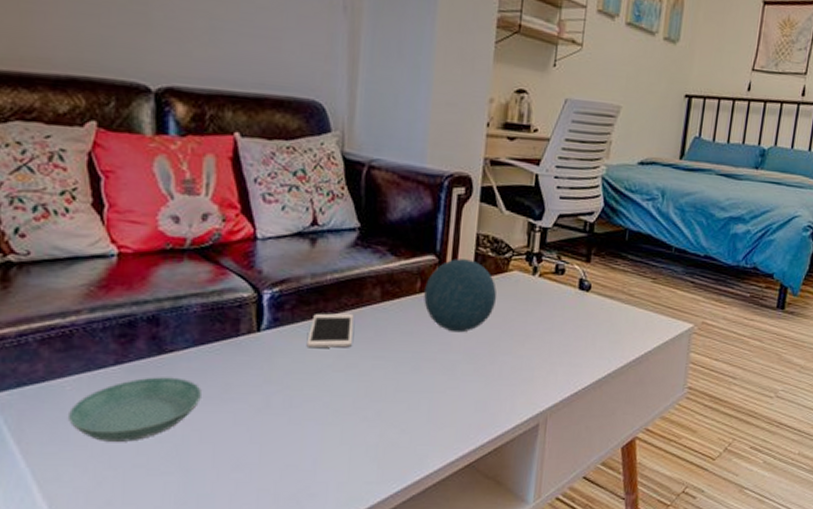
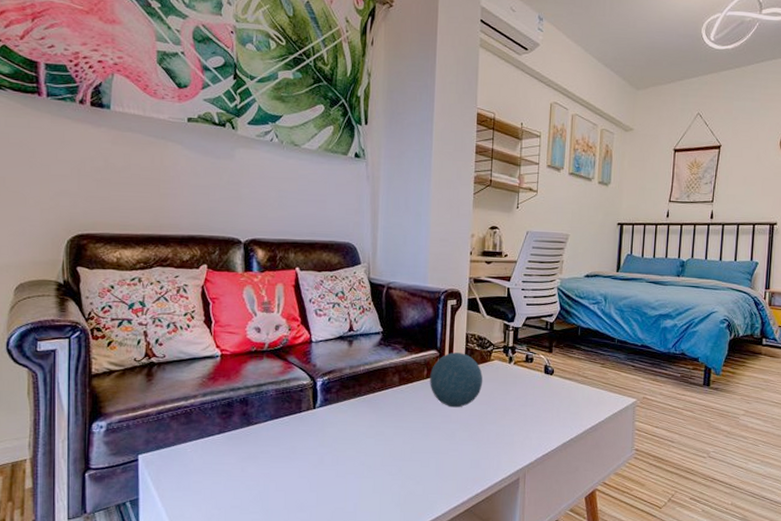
saucer: present [69,377,201,442] -> none [189,442,276,489]
cell phone: present [306,313,354,349] -> none [347,394,380,421]

